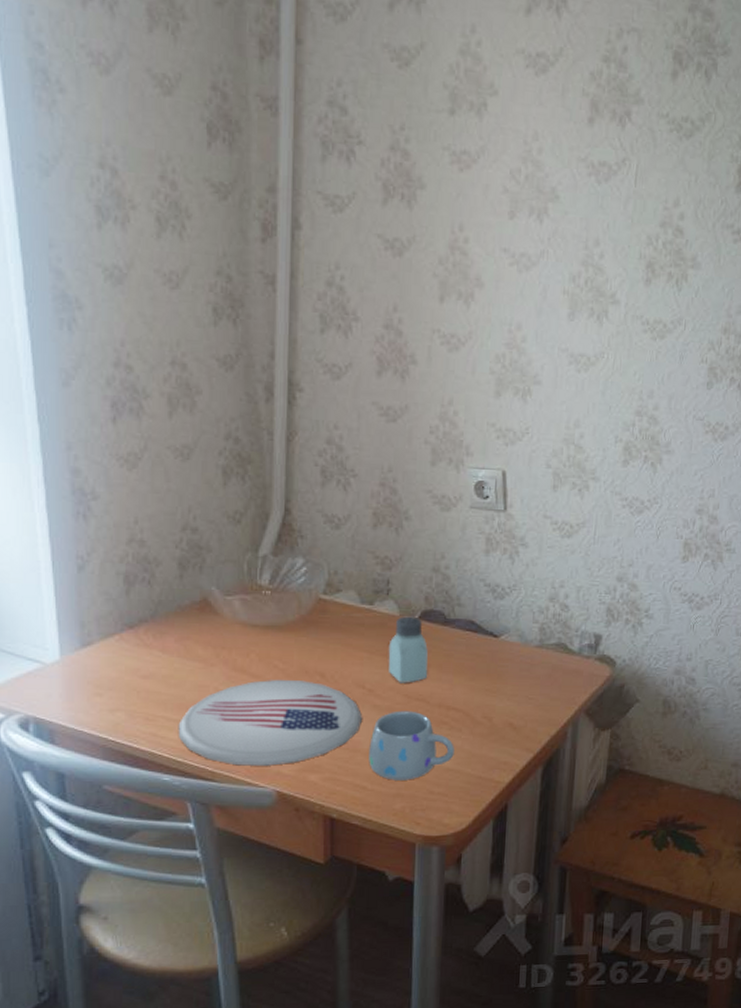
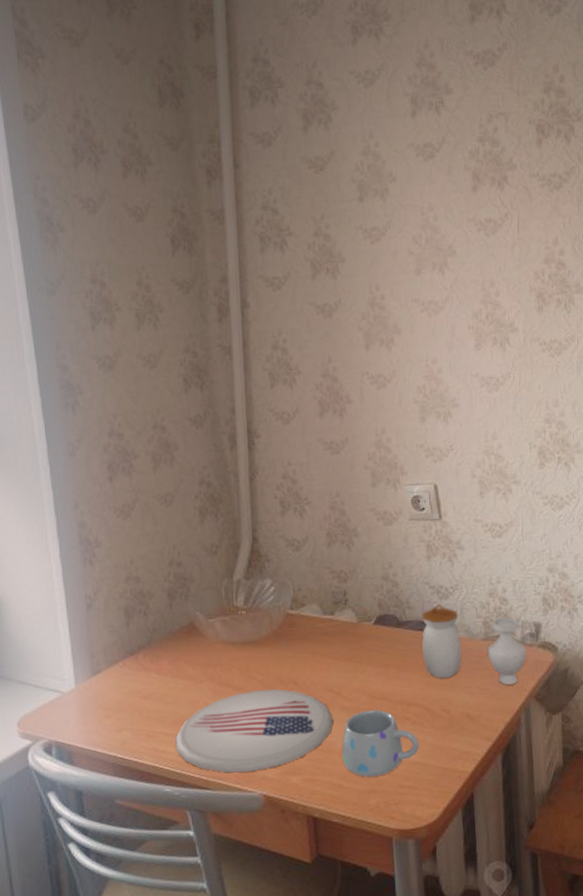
saltshaker: present [388,616,428,683] -> none [350,622,387,685]
jar: none [469,605,583,696] -> present [422,604,527,685]

